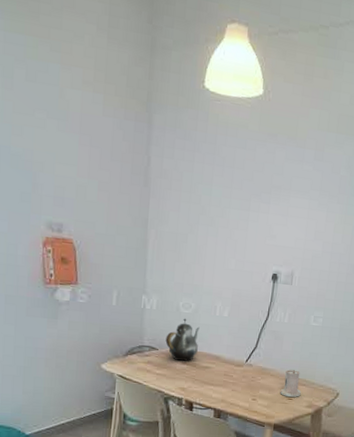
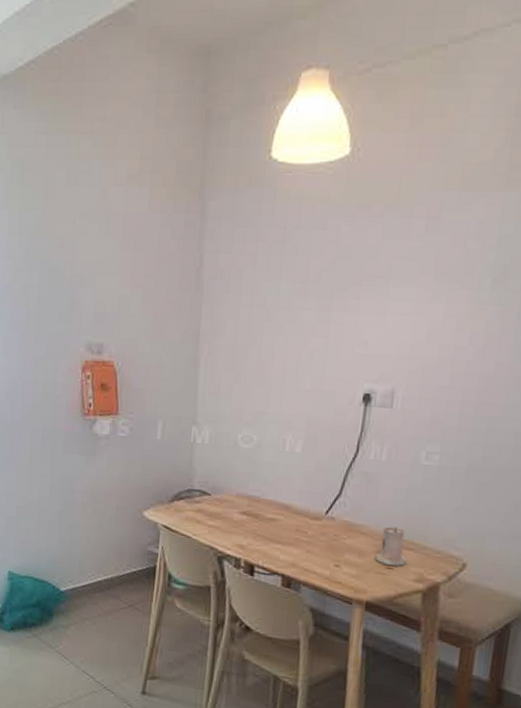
teapot: present [165,318,200,361] -> none [219,455,263,511]

